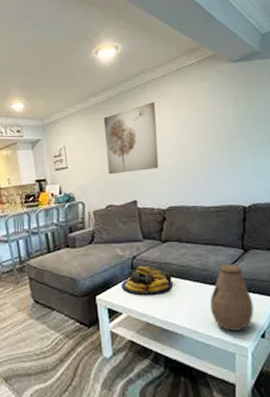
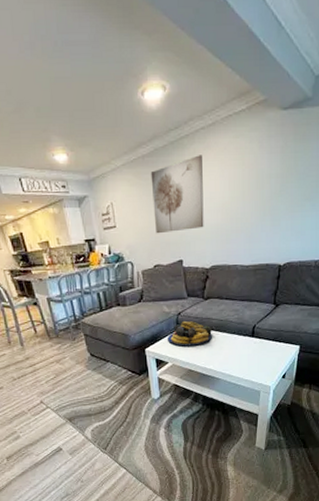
vase: present [210,264,254,331] -> none [243,317,279,374]

